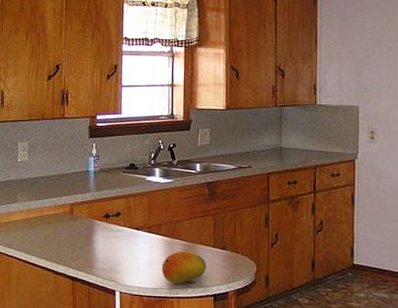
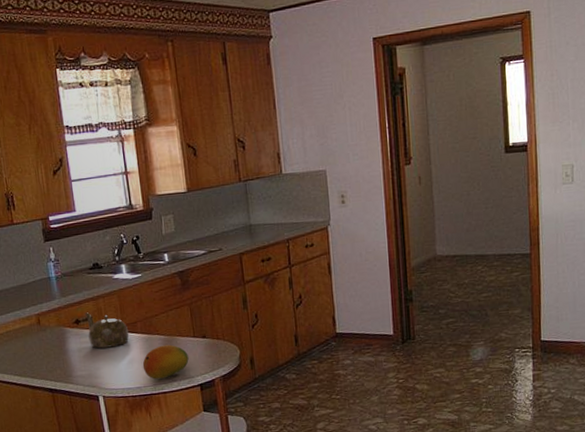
teapot: none [115,208,154,246] -> present [85,312,130,349]

